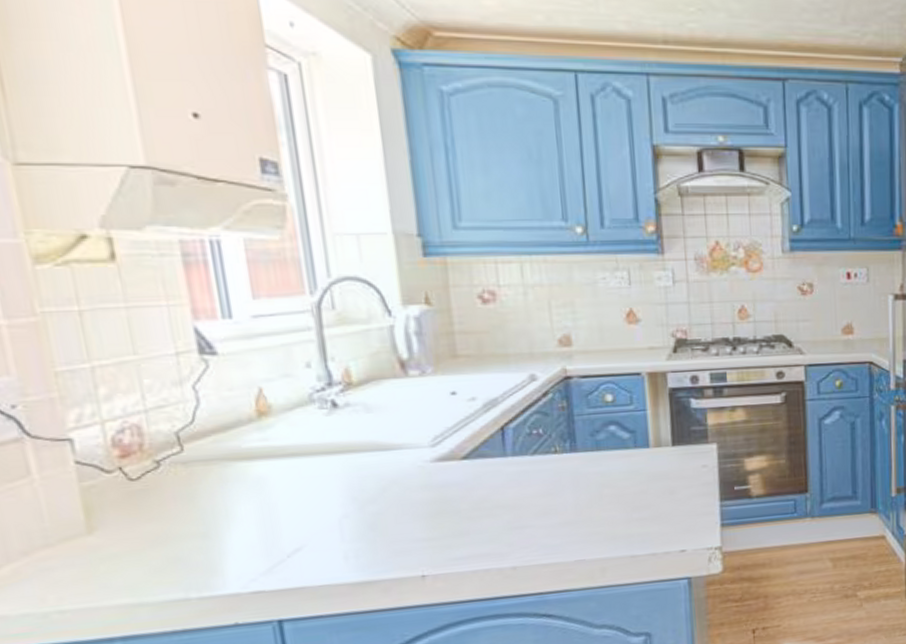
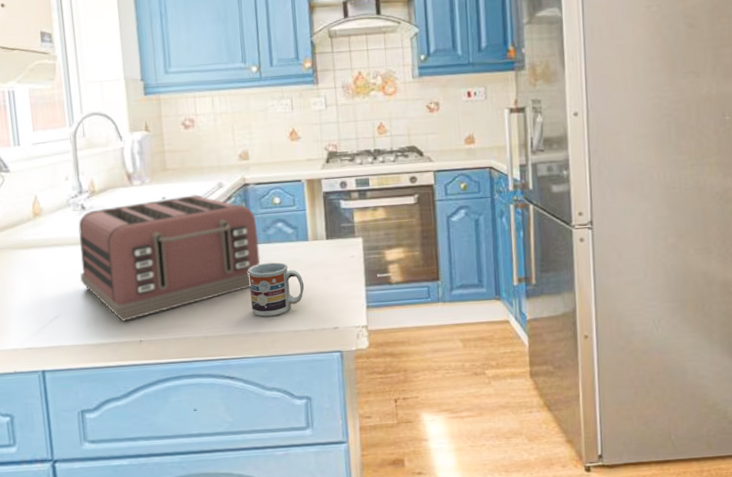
toaster: none [327,389,587,552] -> present [78,194,261,322]
cup: none [571,474,644,541] -> present [248,262,305,317]

